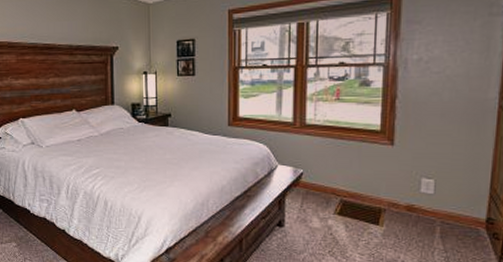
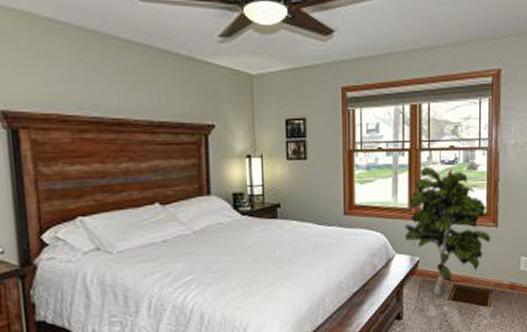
indoor plant: none [288,82,385,209] -> present [405,166,491,297]

